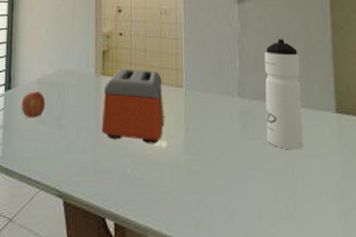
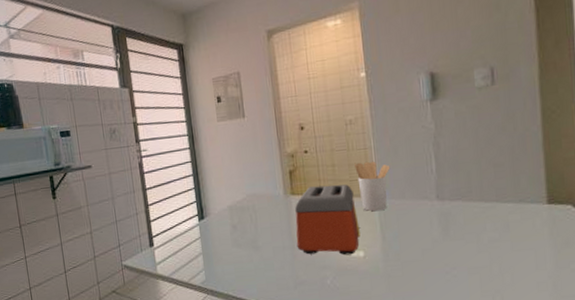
fruit: present [21,91,46,118] -> none [216,218,240,243]
utensil holder: none [165,51,198,102] -> present [354,161,390,212]
water bottle: present [264,38,303,150] -> none [463,133,511,247]

